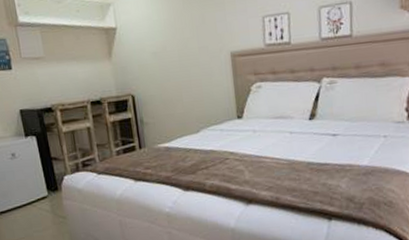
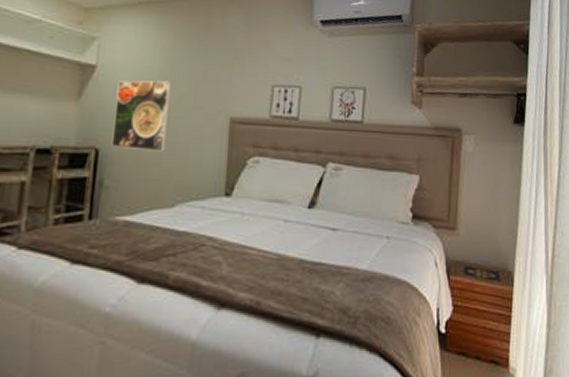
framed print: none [135,29,183,92] -> present [111,80,172,152]

